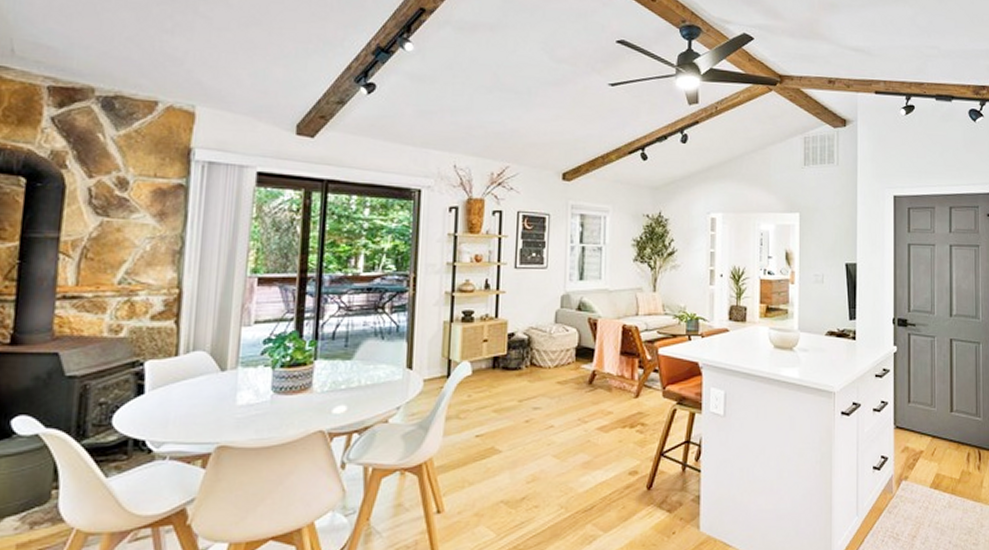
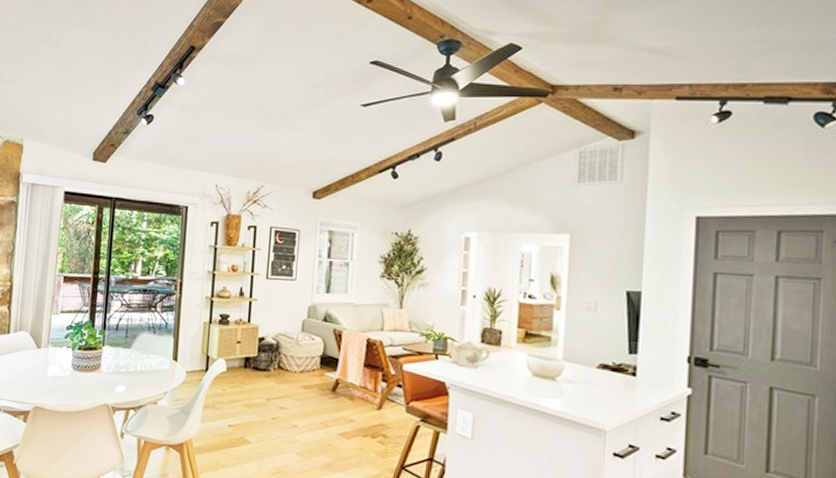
teapot: none [700,318,737,347] -> present [448,340,491,369]

